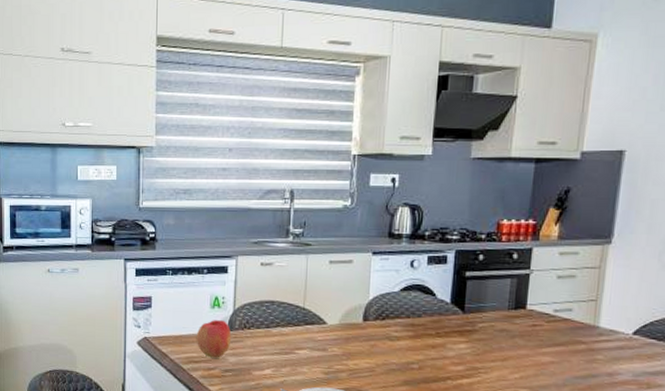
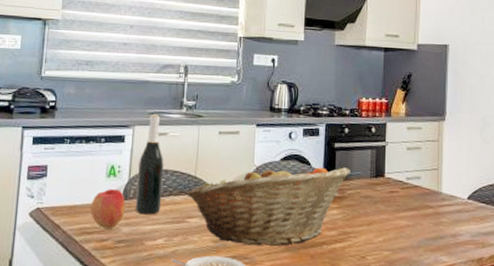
wine bottle: none [241,244,270,346] -> present [135,115,164,215]
fruit basket: none [295,294,484,380] -> present [187,164,350,246]

